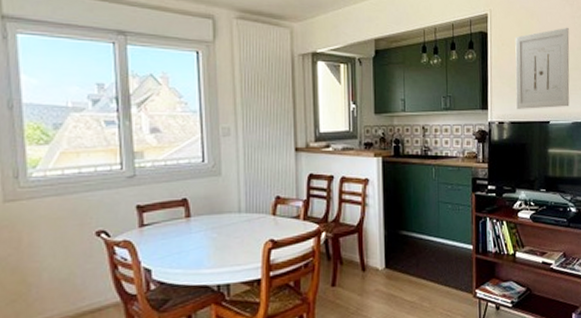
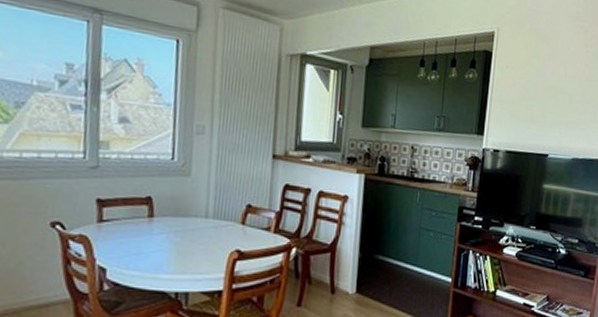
wall art: present [515,27,570,109] -> none [514,55,580,142]

